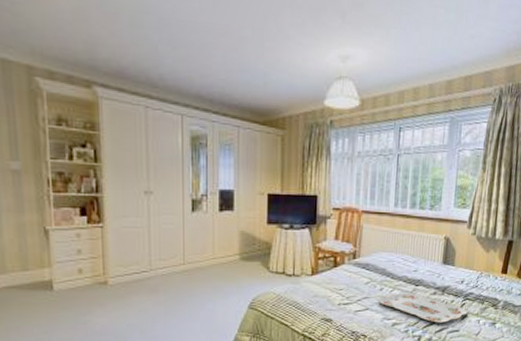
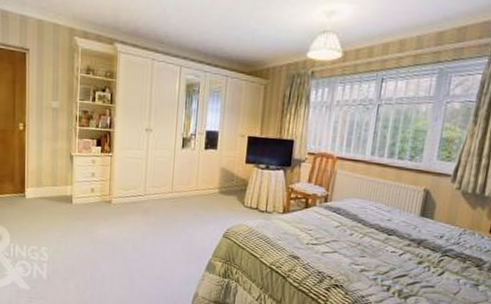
serving tray: present [378,293,468,323] -> none [347,240,446,277]

